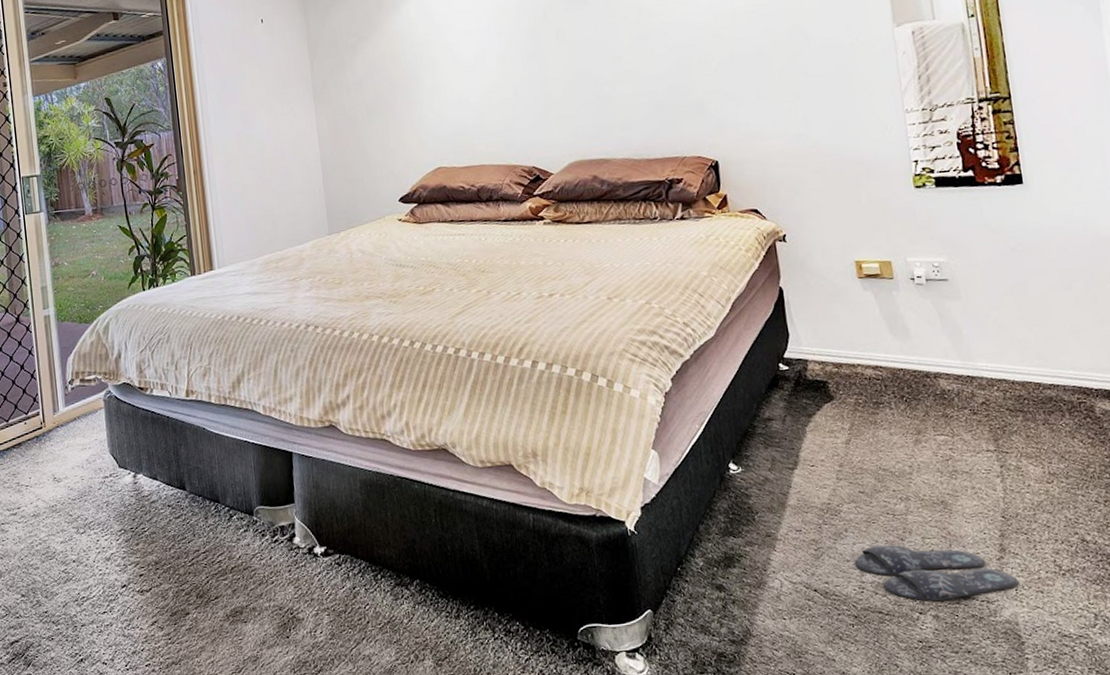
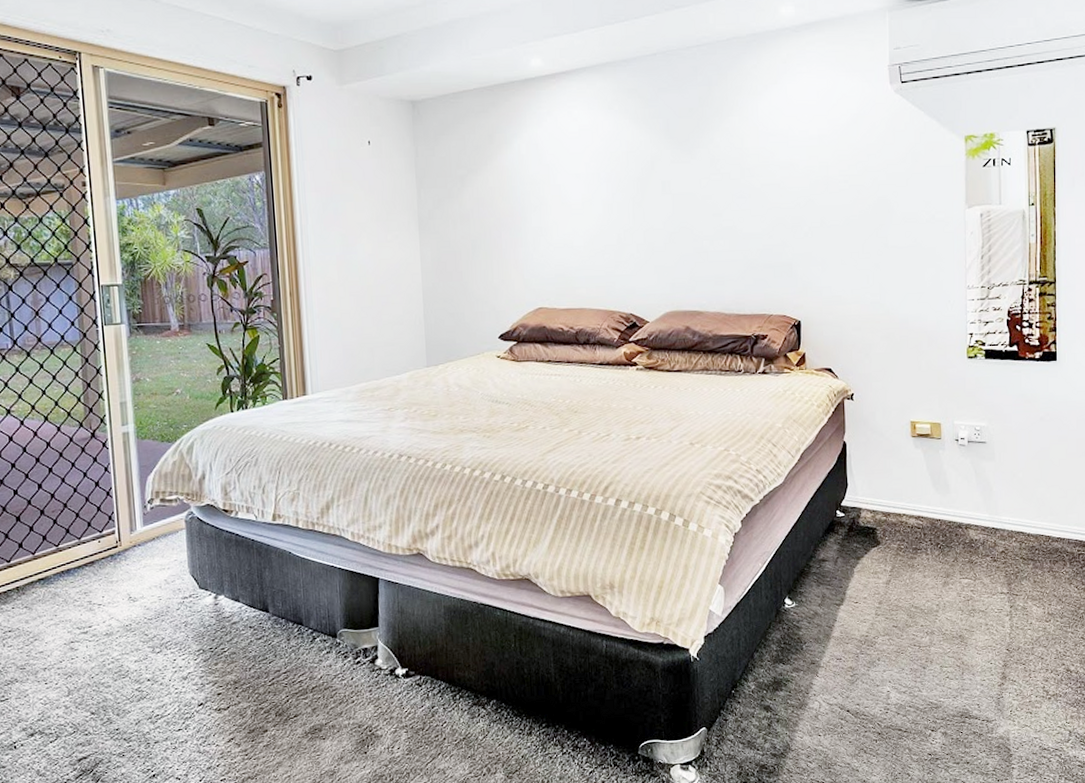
slippers: present [854,544,1019,602] -> none [882,672,1014,721]

